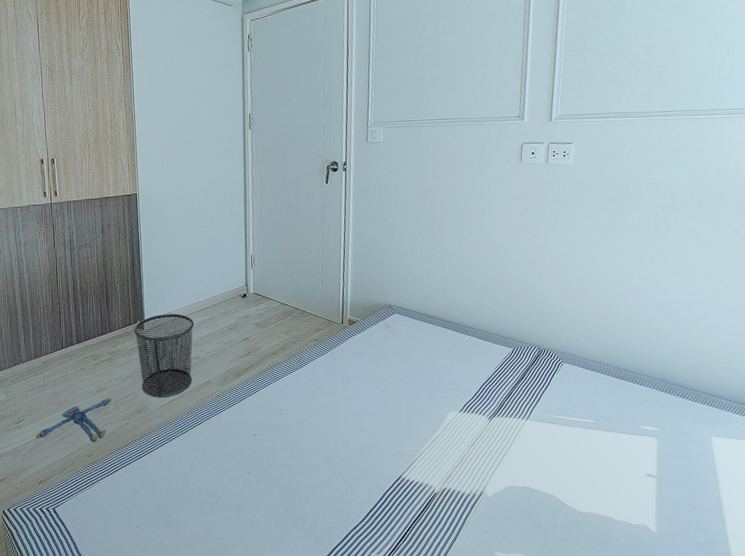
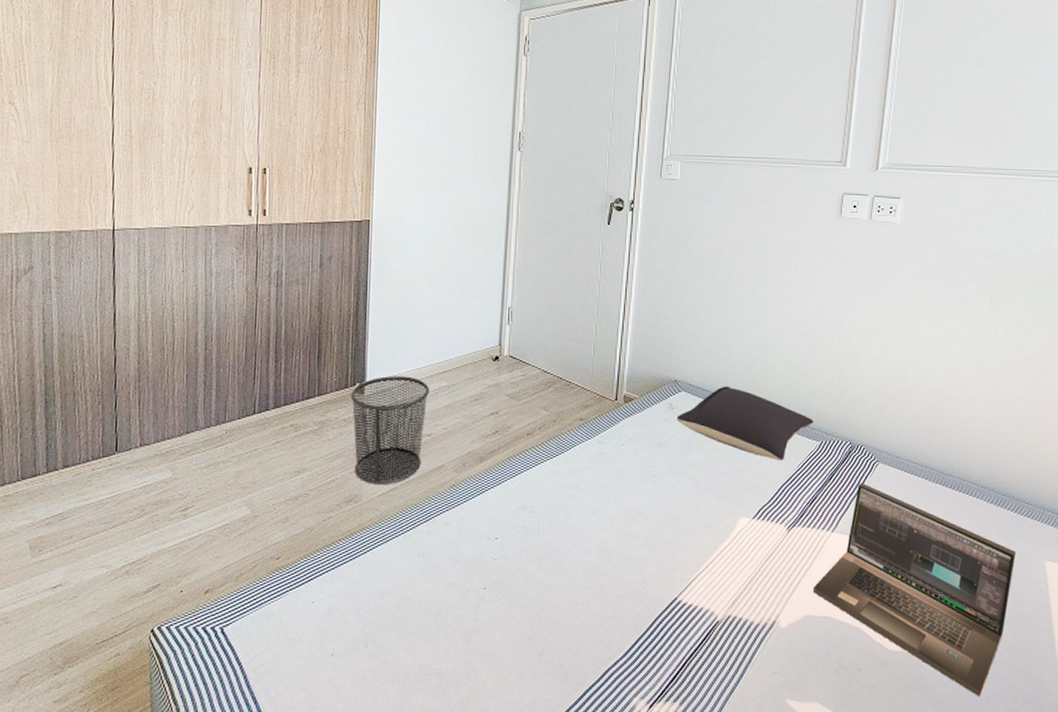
plush toy: present [35,398,112,443] -> none [206,482,314,541]
pillow: none [392,307,507,365] -> present [676,386,814,461]
laptop: none [512,379,686,547] -> present [812,482,1016,697]

